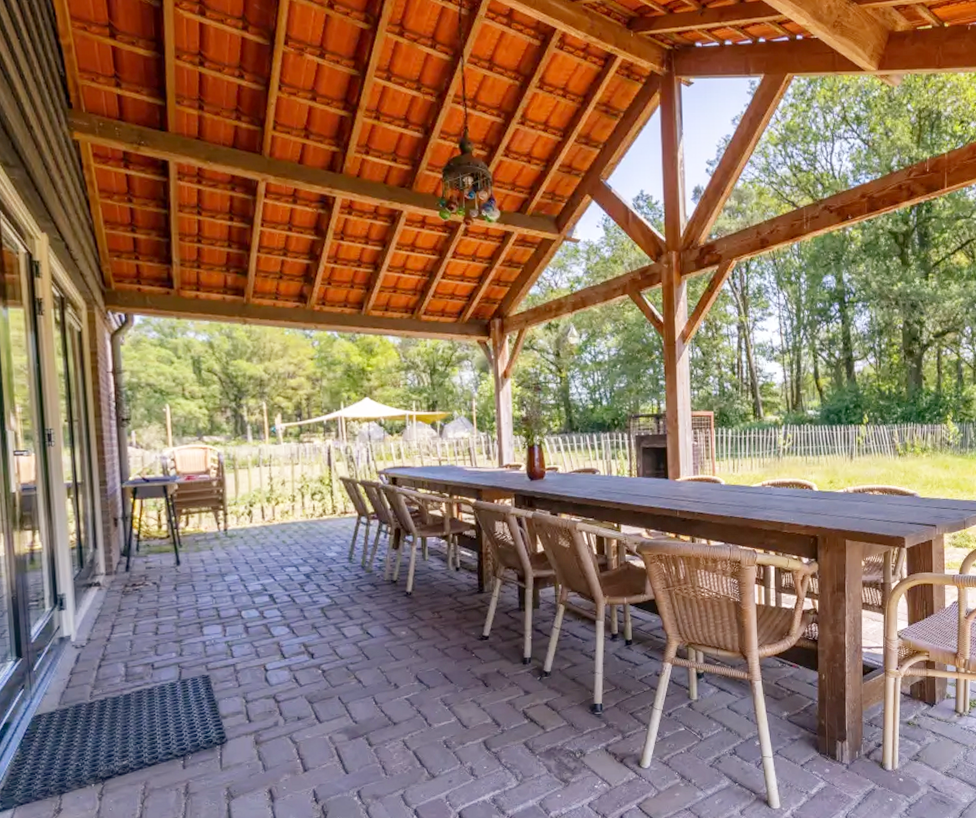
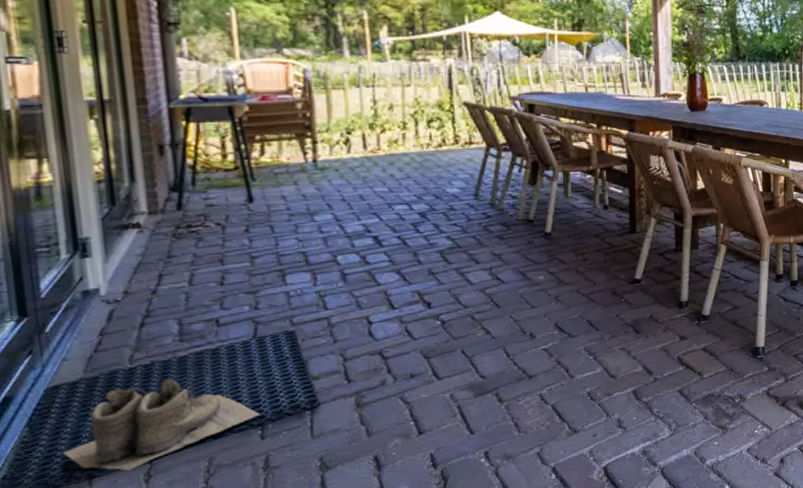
boots: none [42,712,182,789] -> present [63,378,260,471]

